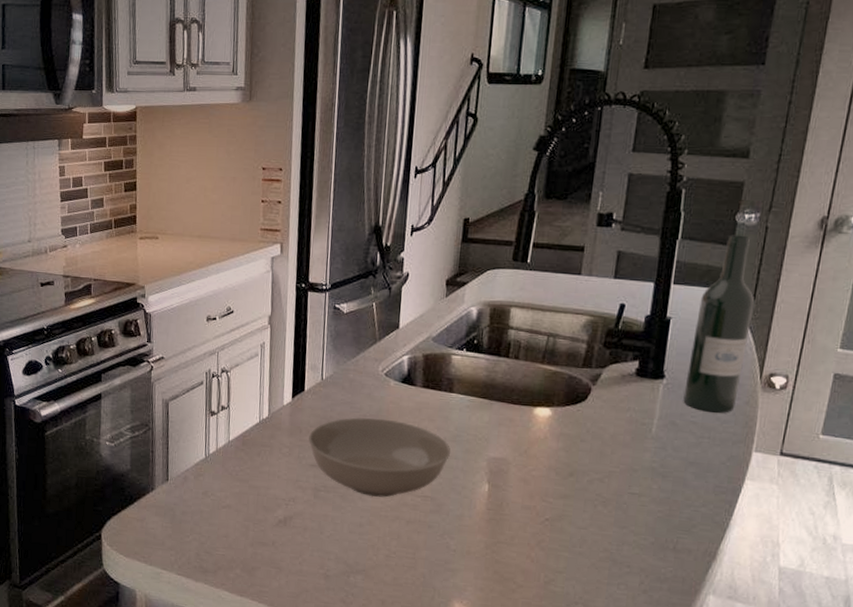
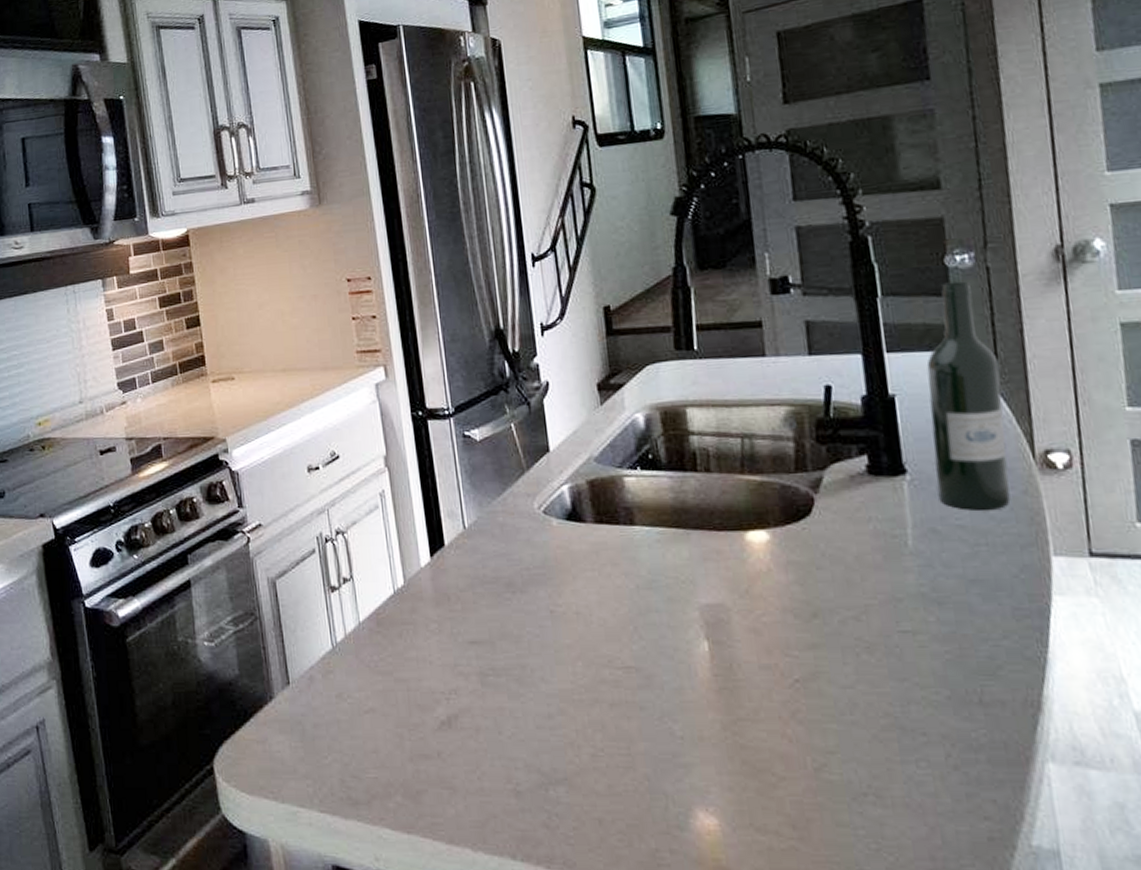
bowl: present [309,417,450,497] -> none [460,570,648,677]

